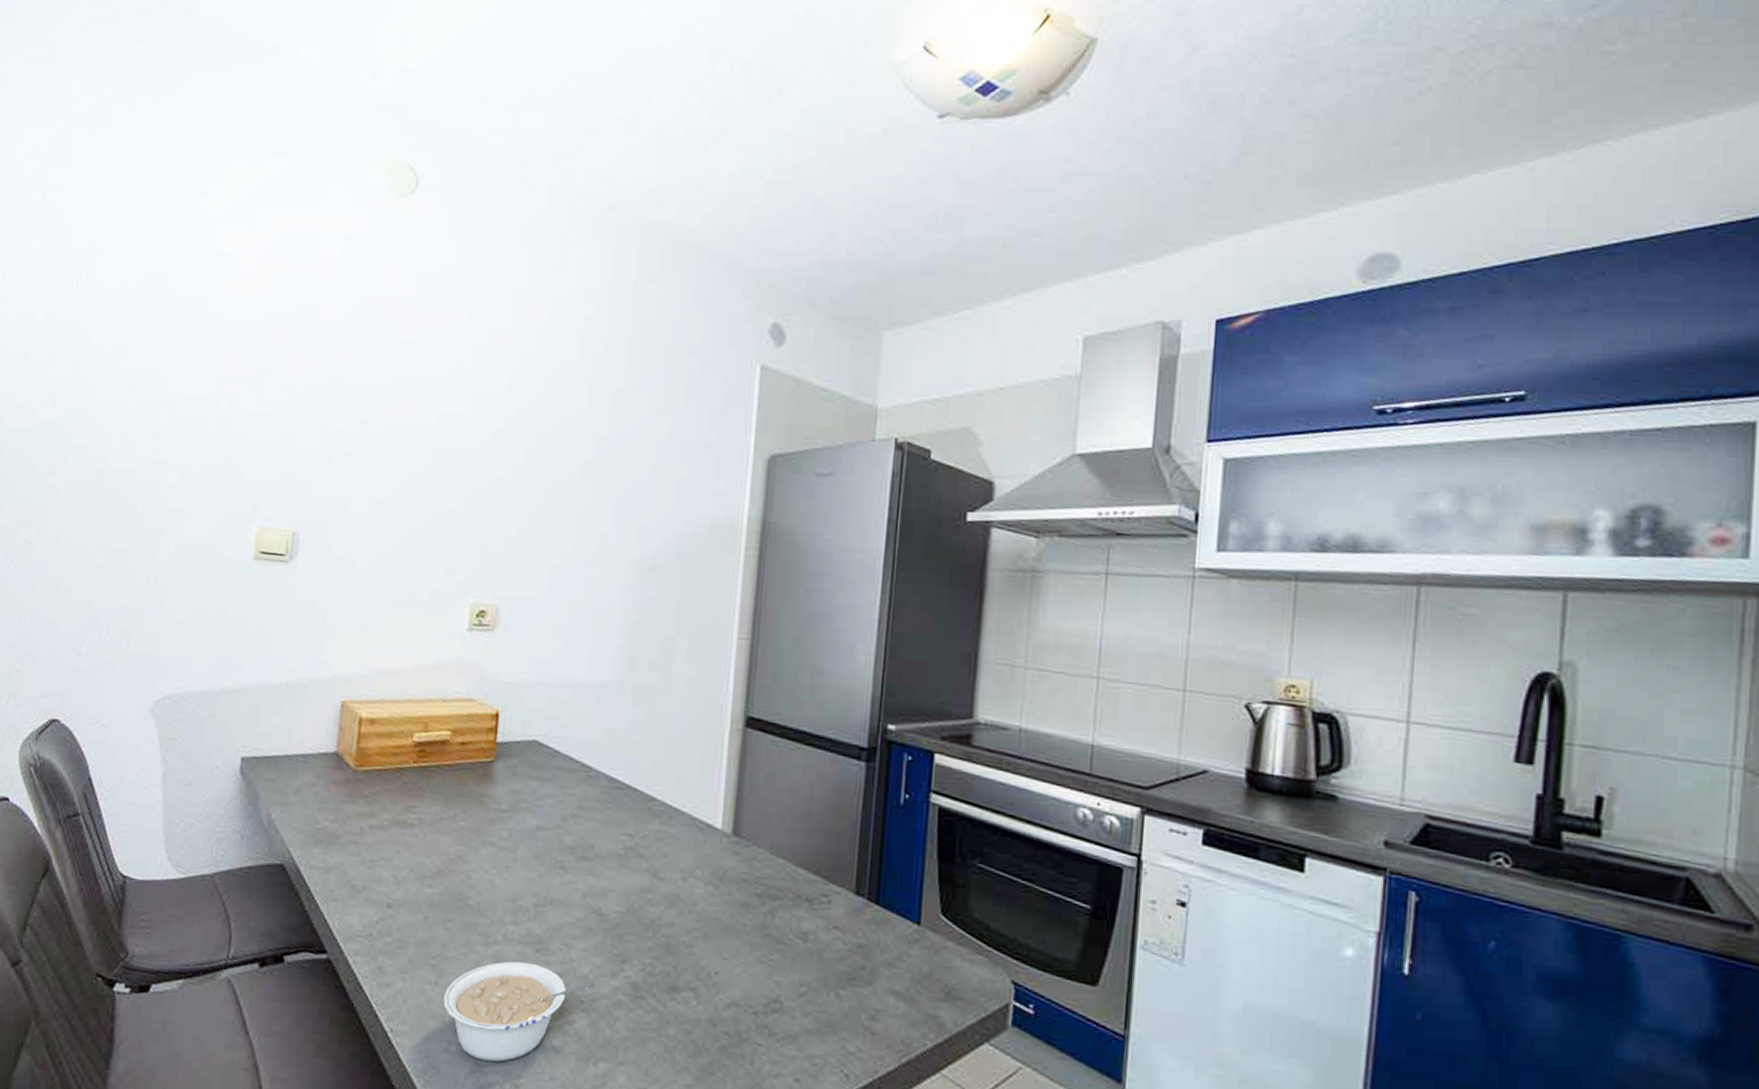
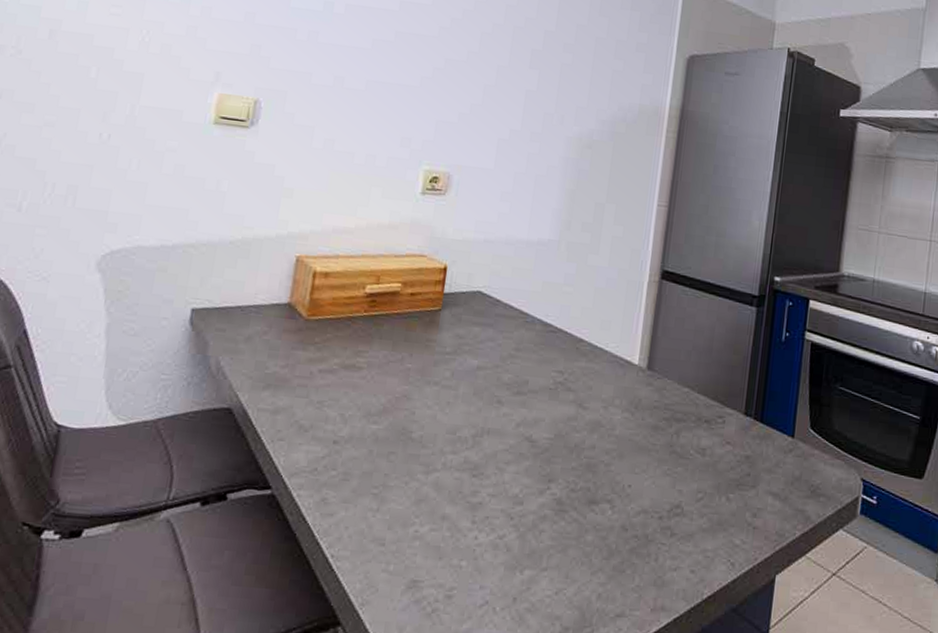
legume: present [443,961,591,1062] -> none [383,486,521,577]

